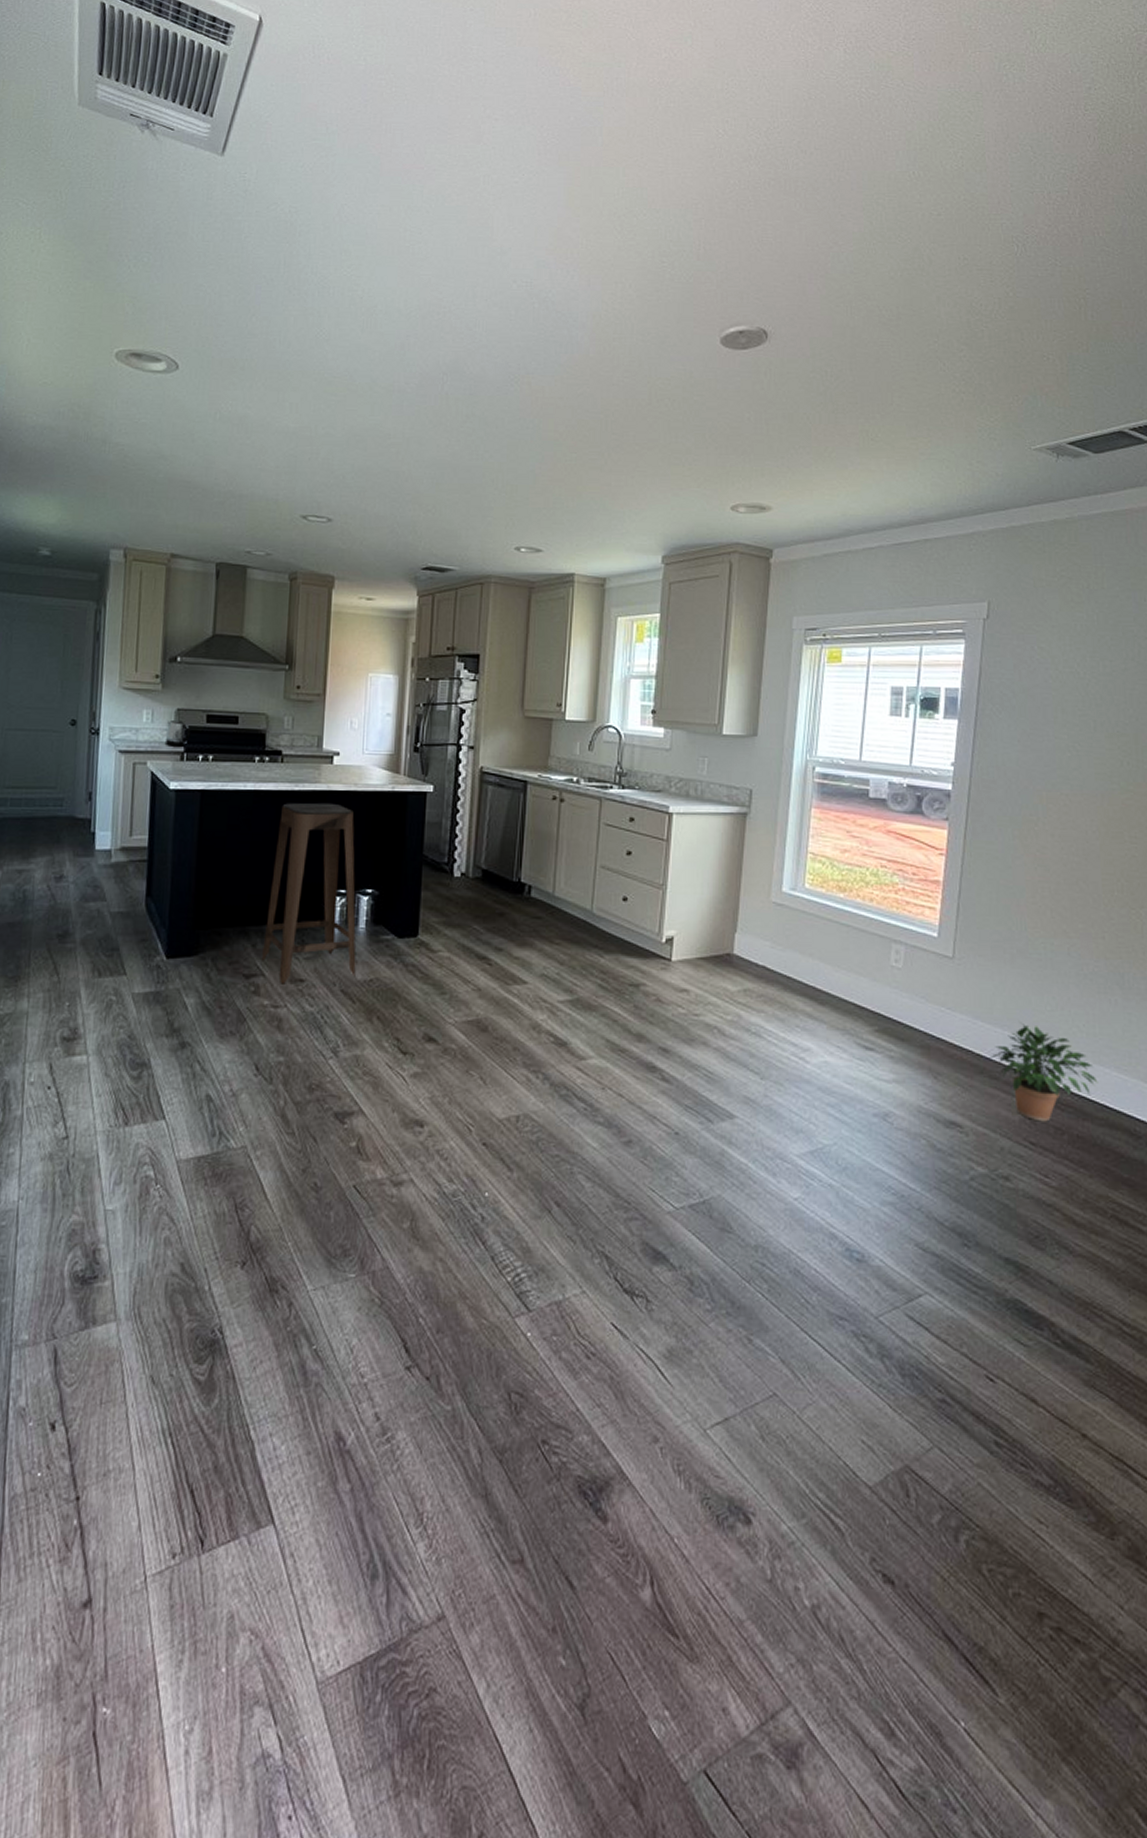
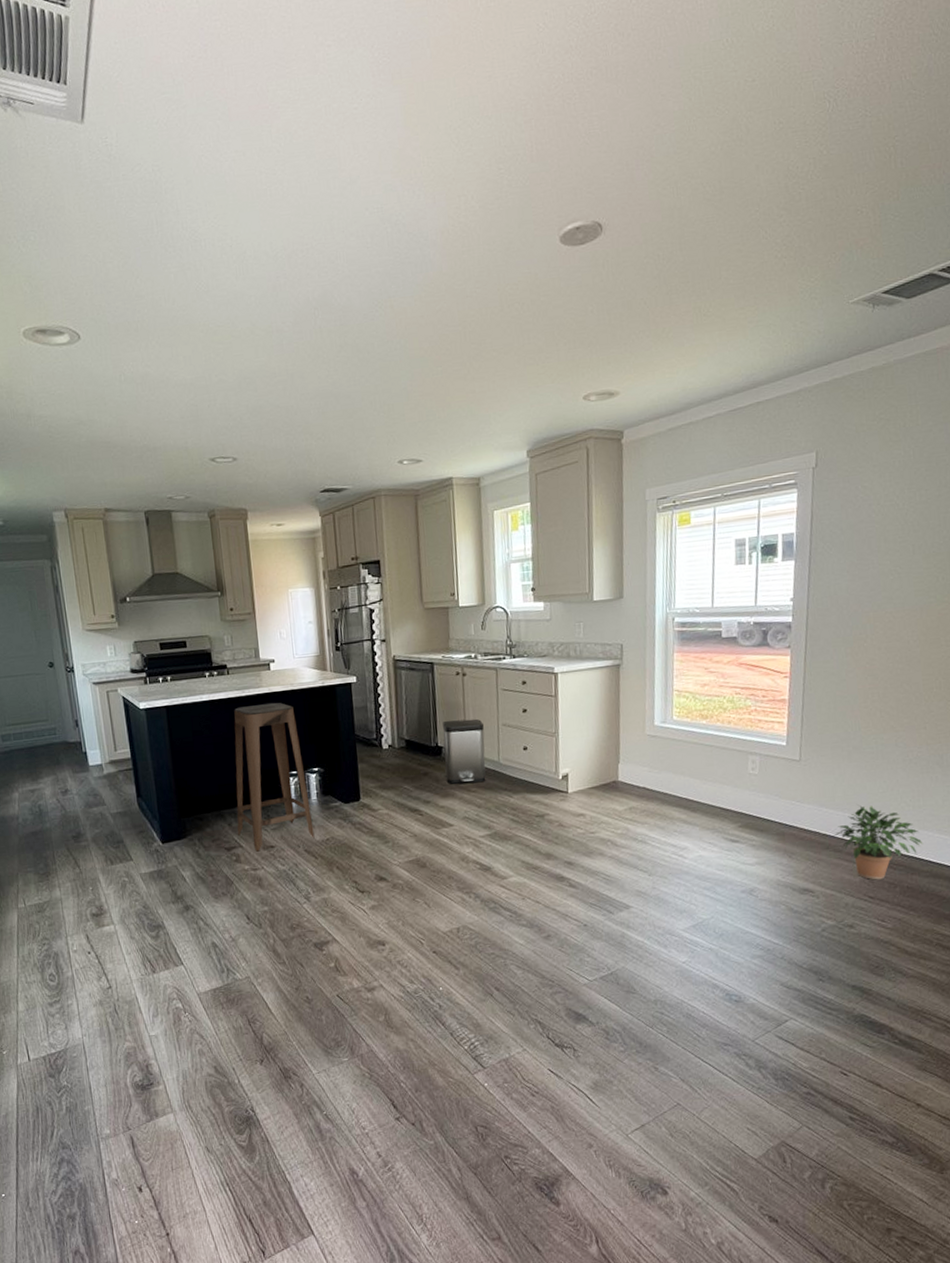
pedal bin: none [525,852,579,934] -> present [442,718,486,784]

